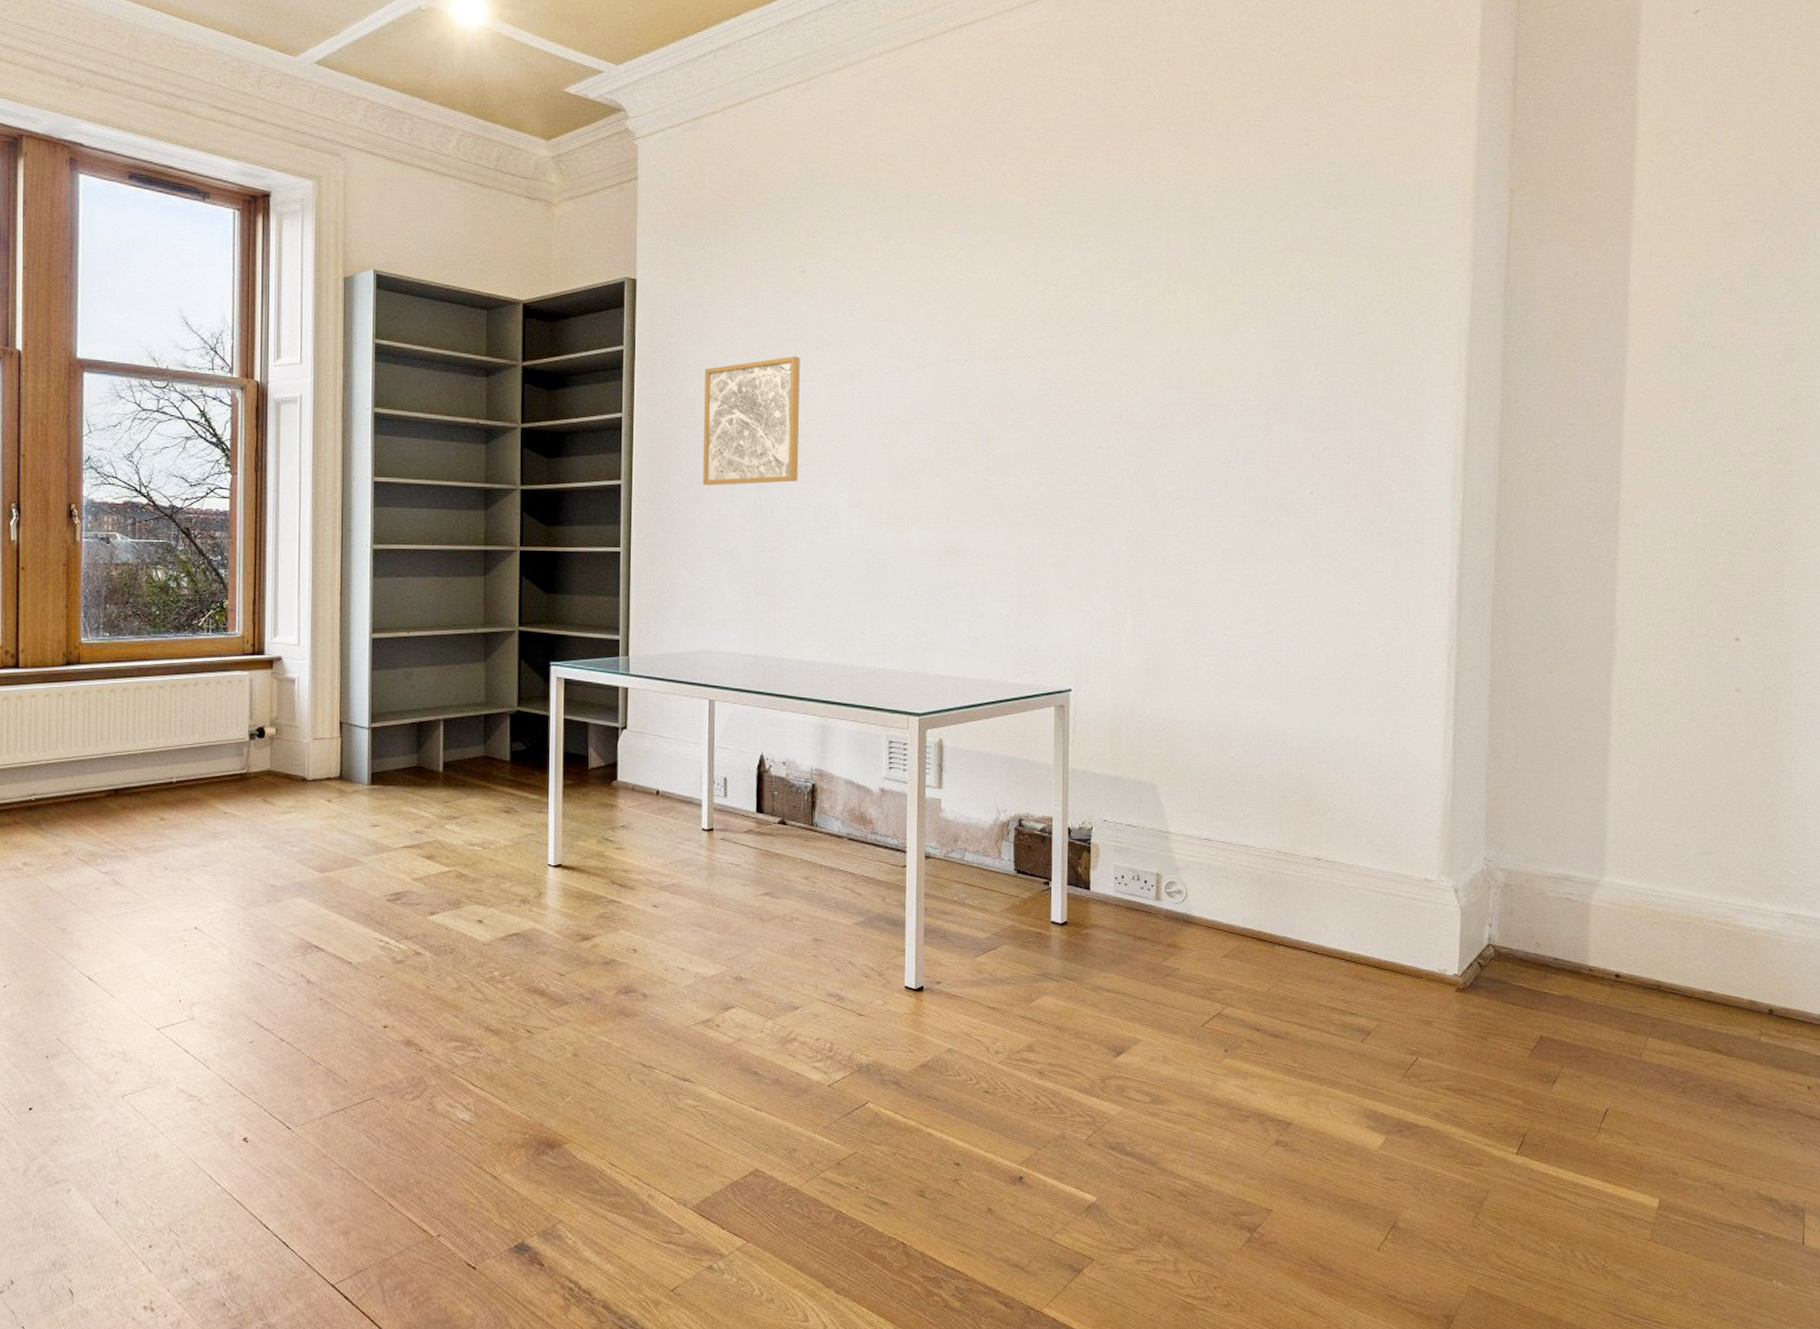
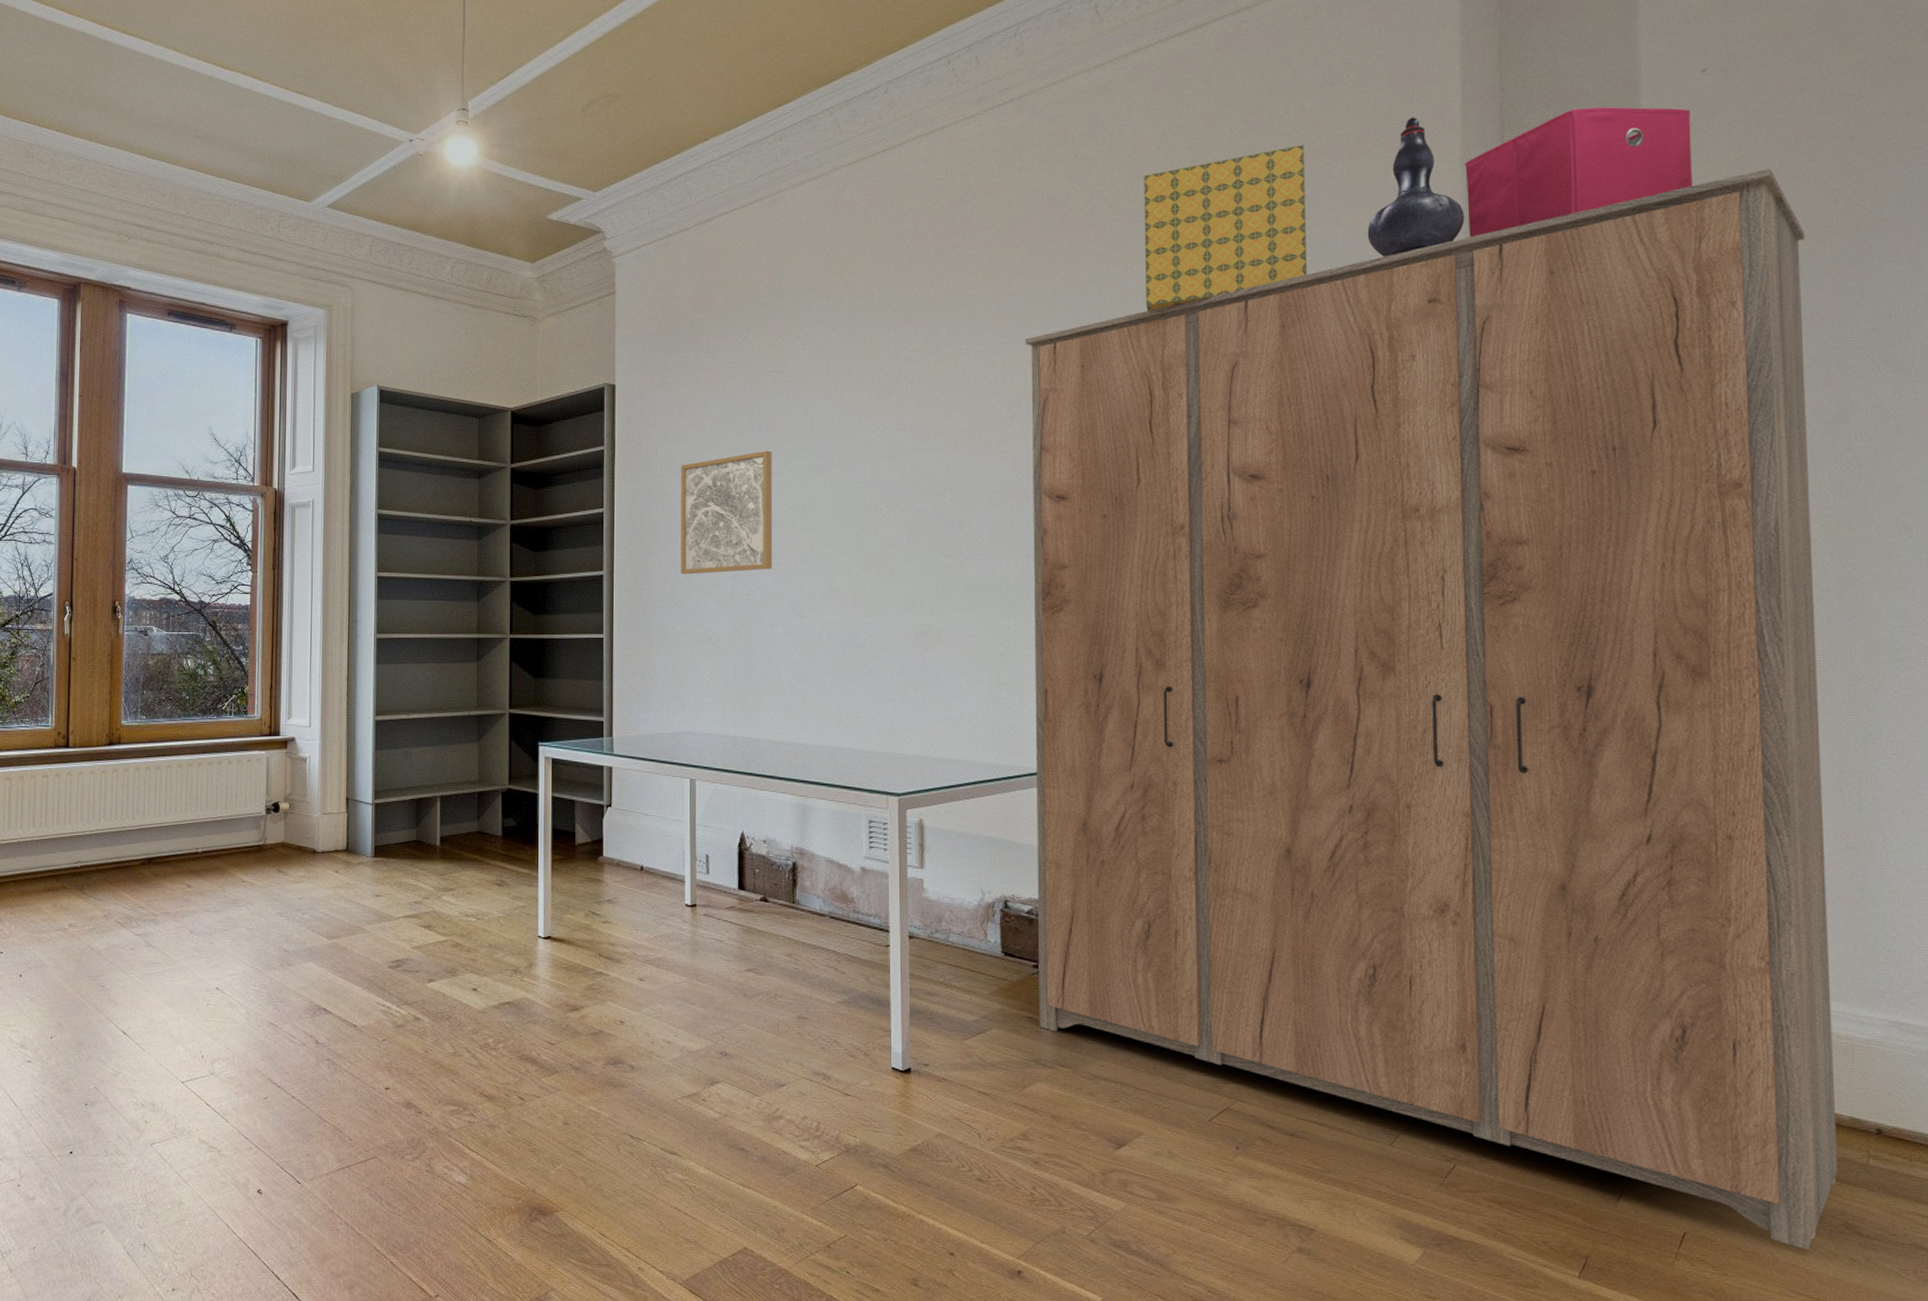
wardrobe: none [1047,112,1772,1118] -> present [1024,168,1838,1250]
decorative box: none [1176,60,1335,226] -> present [1144,144,1308,312]
decorative vase: none [1388,40,1477,181] -> present [1367,117,1465,257]
storage bin: none [1480,41,1682,166] -> present [1465,107,1692,237]

